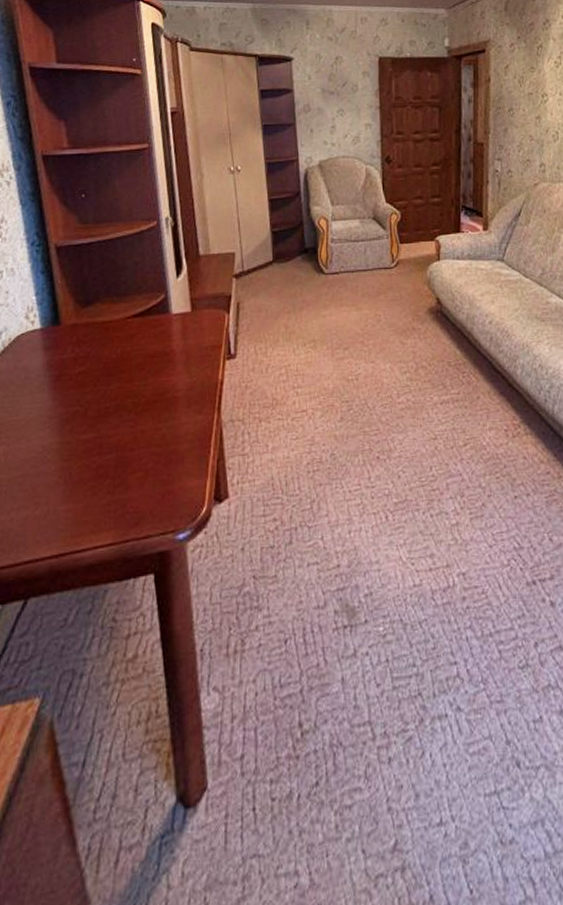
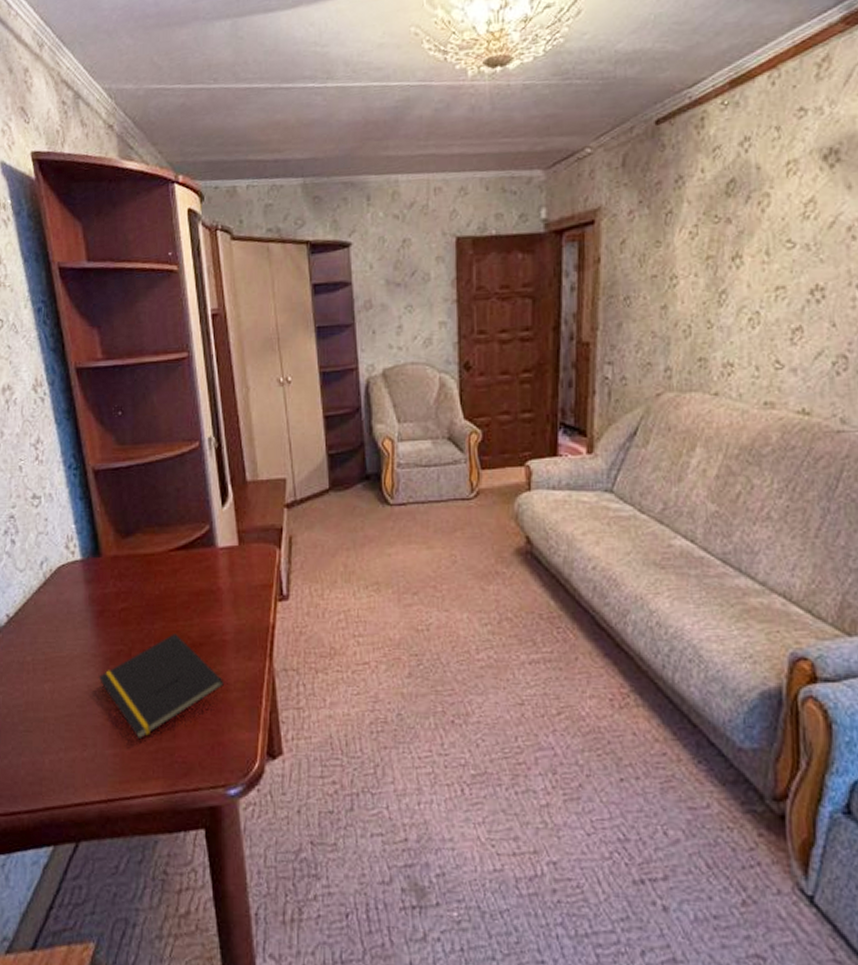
notepad: none [53,393,175,494] -> present [98,634,224,740]

